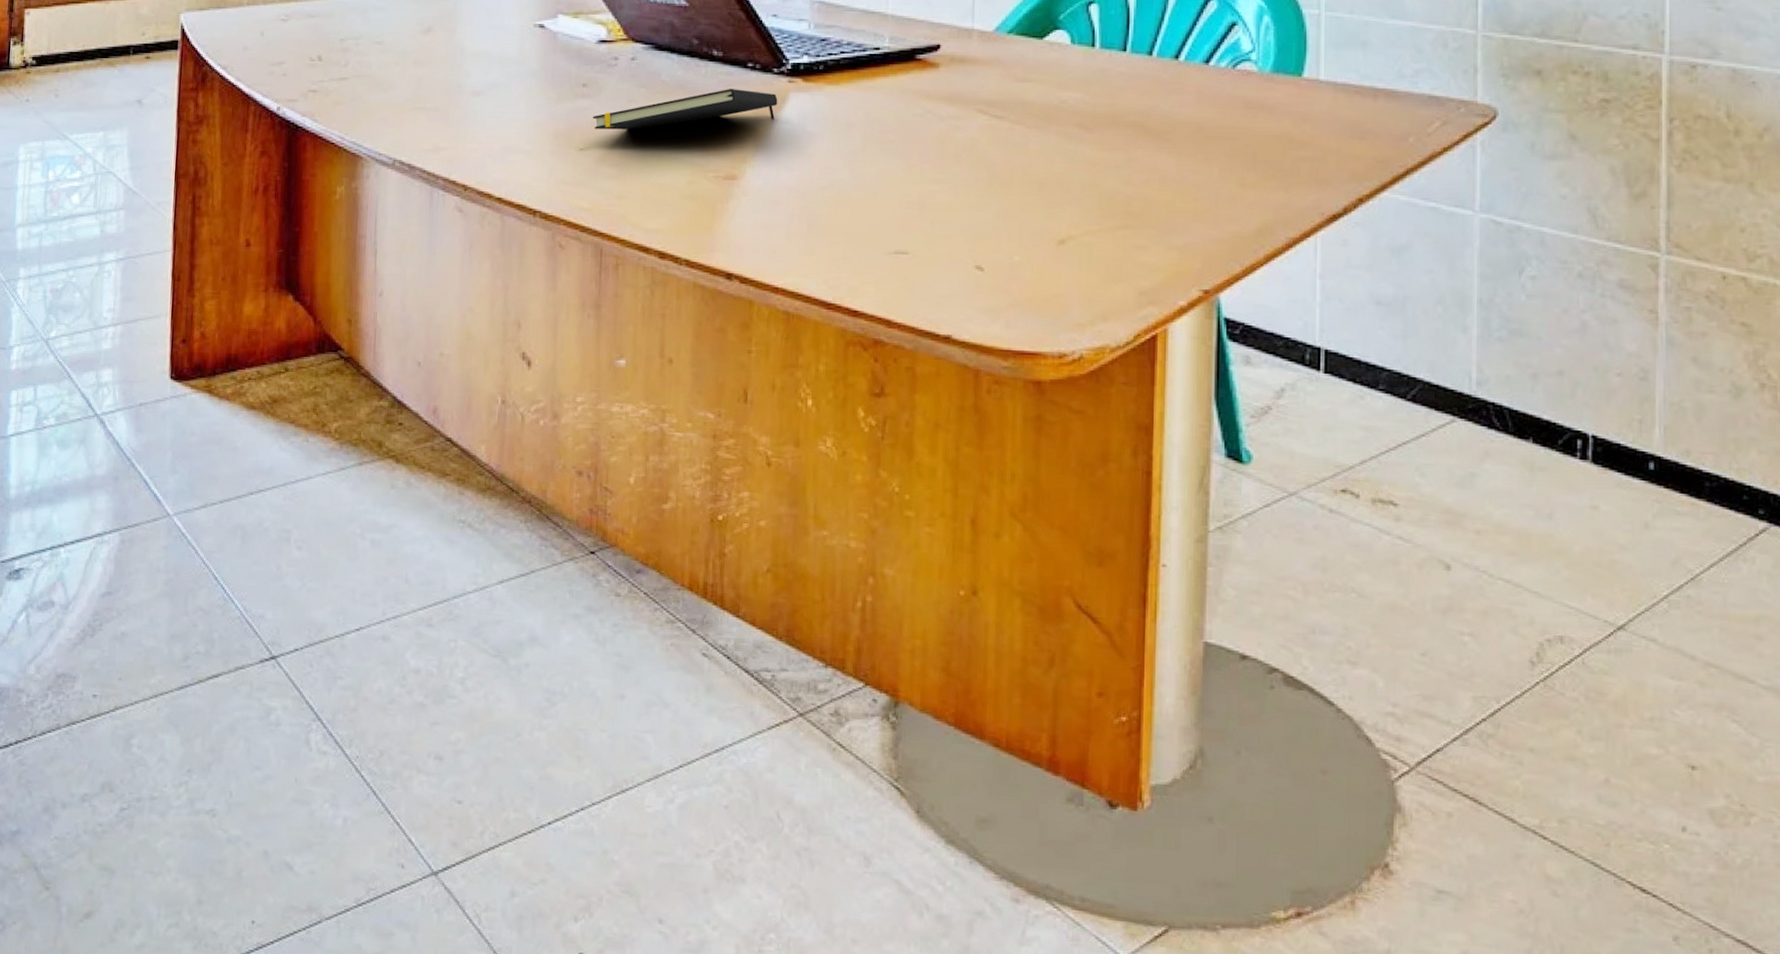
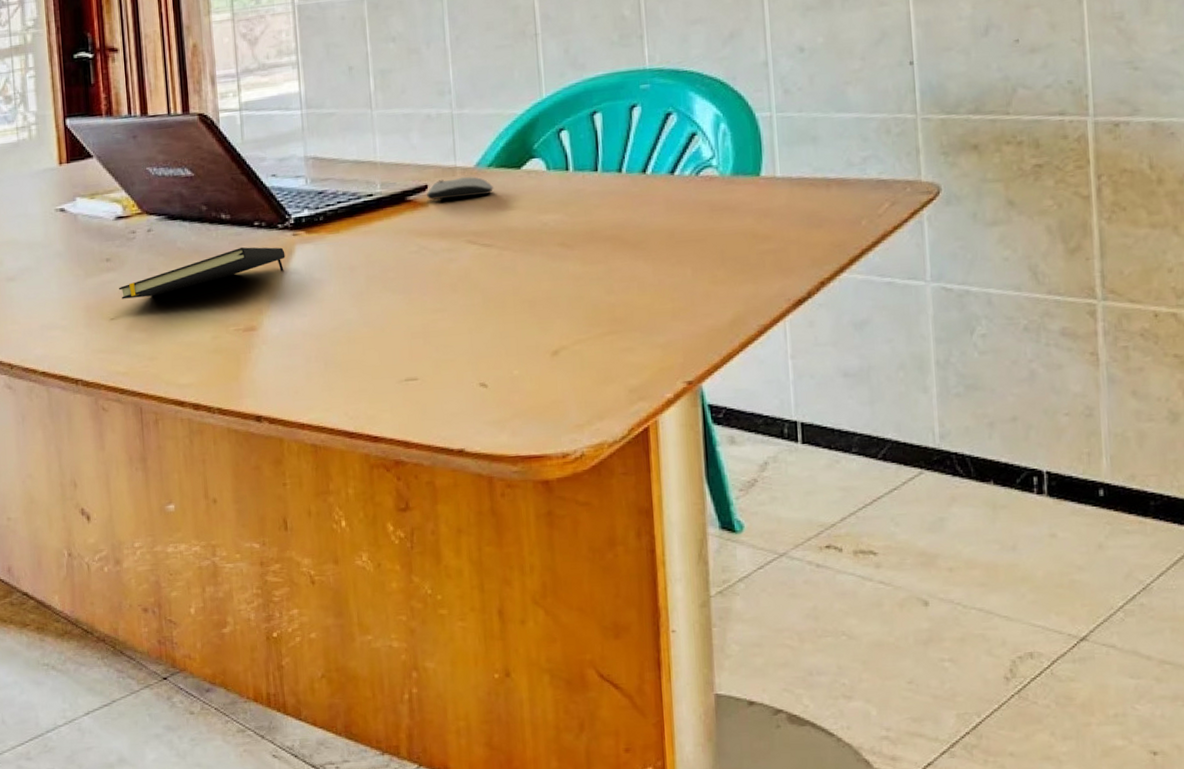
computer mouse: none [938,40,1012,63] -> present [427,176,494,200]

